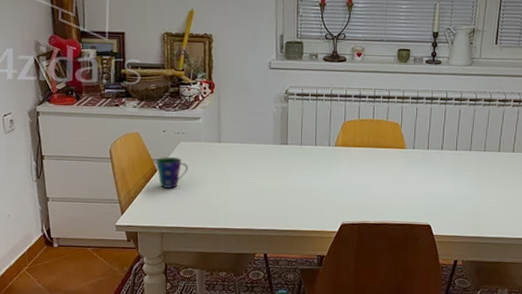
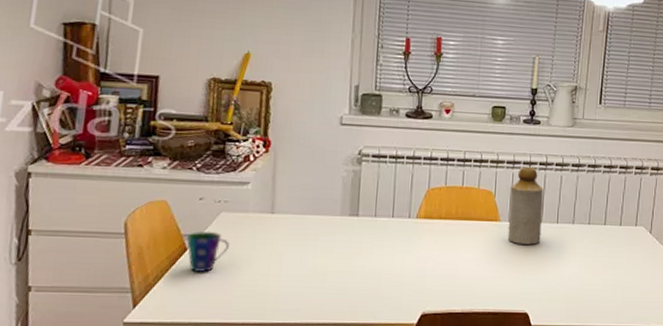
bottle: none [413,102,444,168] -> present [507,167,543,245]

